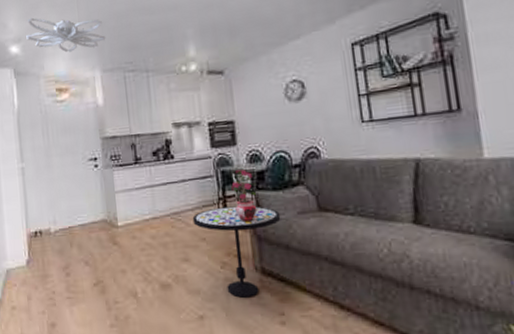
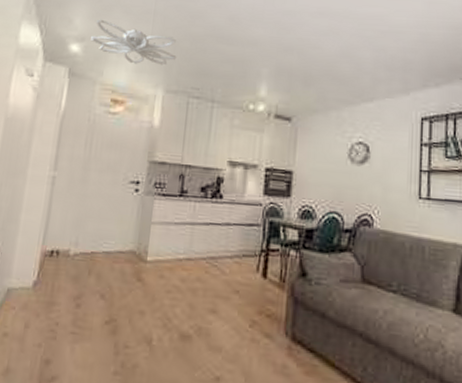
side table: present [192,206,281,298] -> none [229,260,322,365]
potted plant: present [231,169,258,223] -> none [276,222,303,282]

